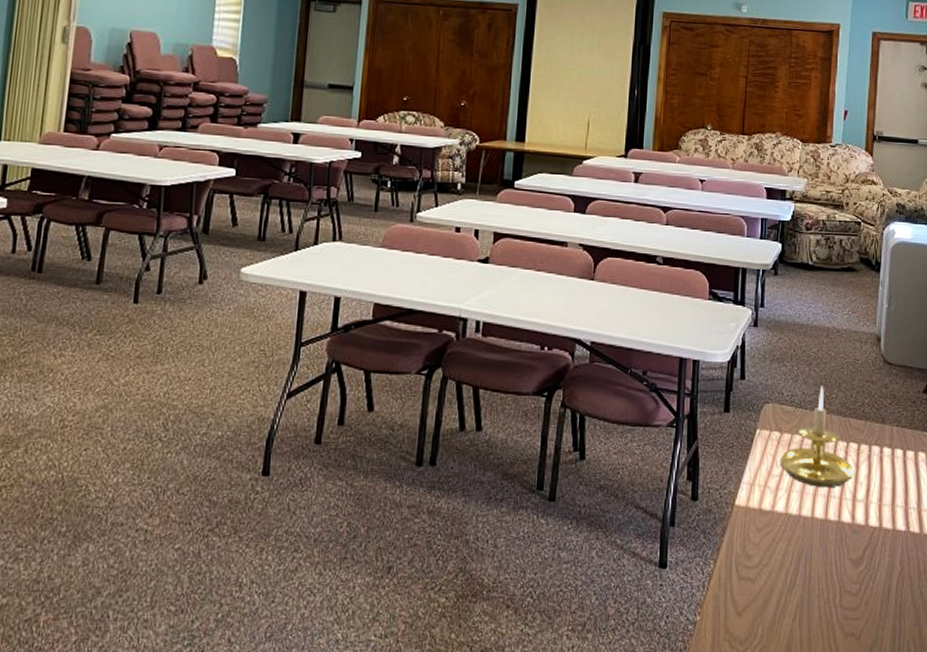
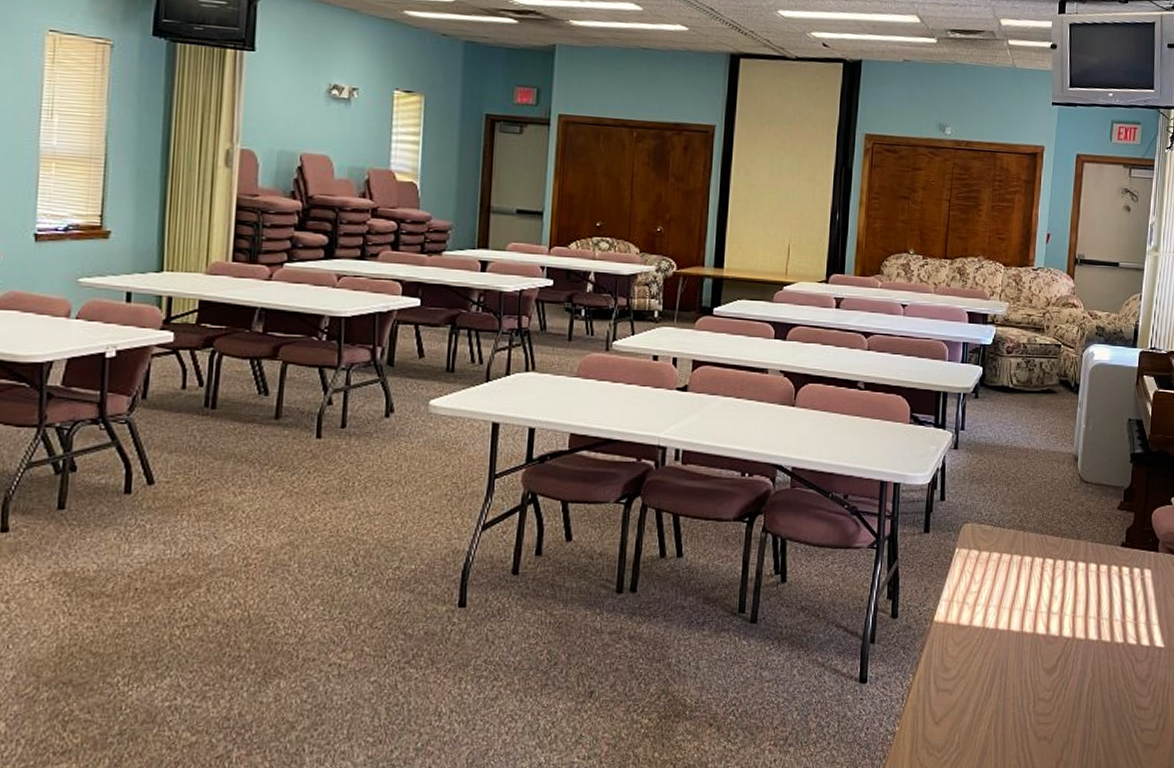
candle holder: present [779,385,853,487] -> none [977,504,1049,602]

